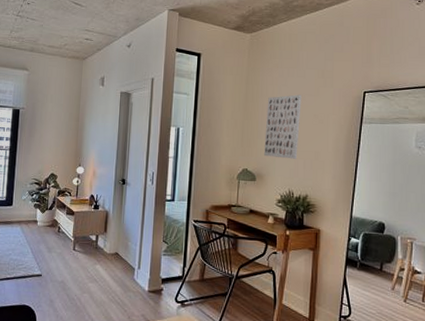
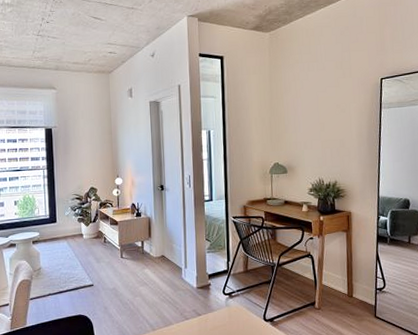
wall art: present [264,94,302,159] -> none [291,87,324,149]

